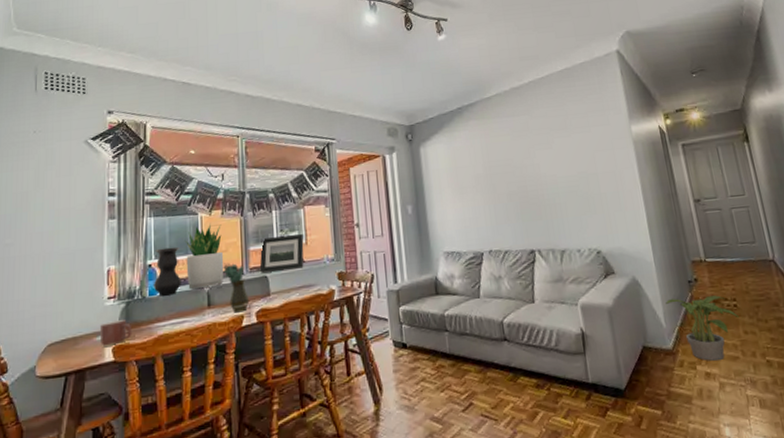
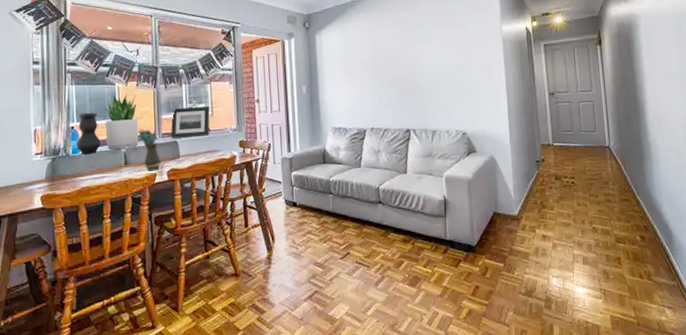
mug: present [99,318,131,348] -> none [28,172,57,196]
potted plant: present [665,295,740,361] -> none [516,174,575,226]

